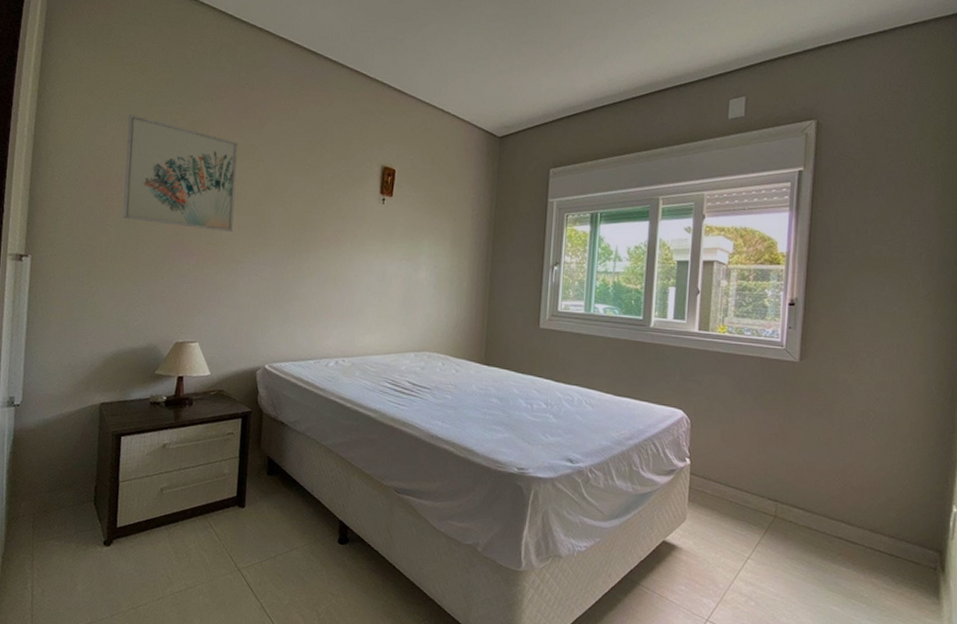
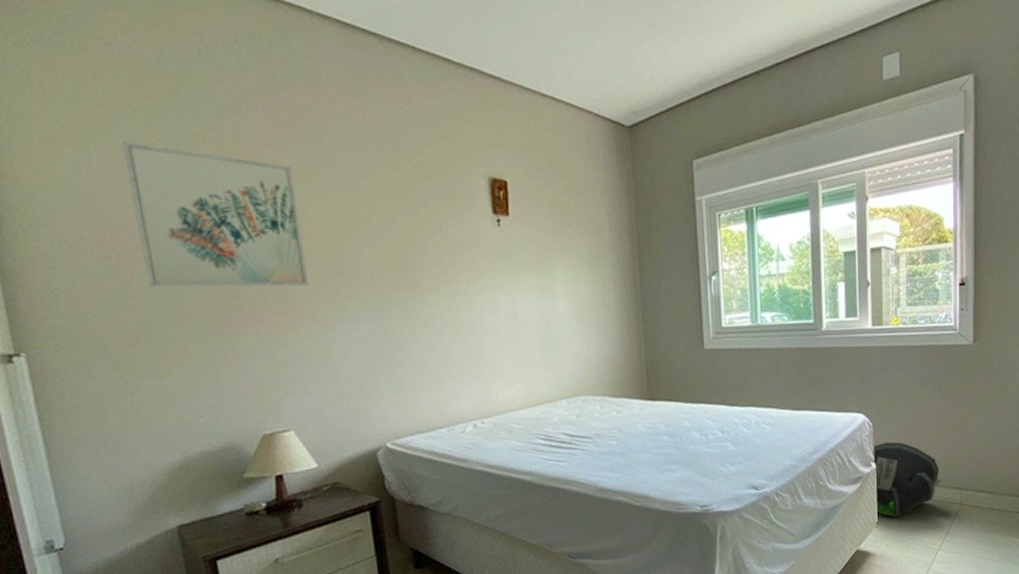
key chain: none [686,441,758,516] -> present [874,441,943,518]

